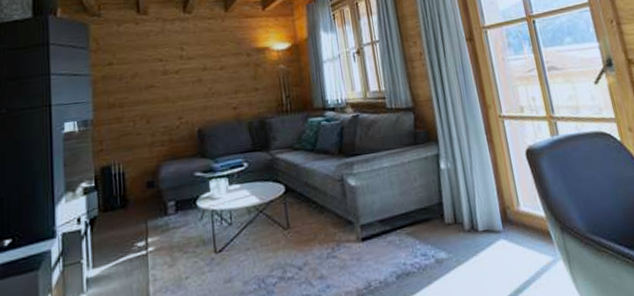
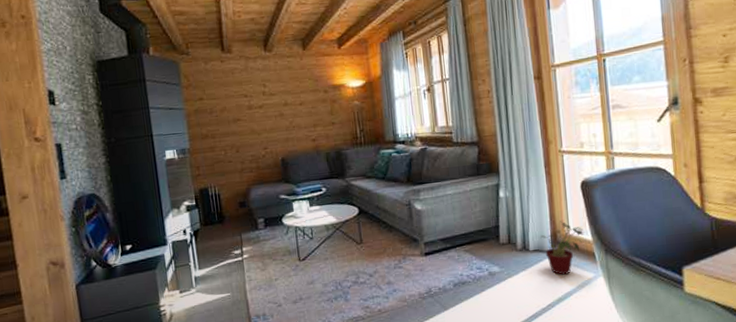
potted plant: none [489,194,536,260] -> present [540,220,585,275]

